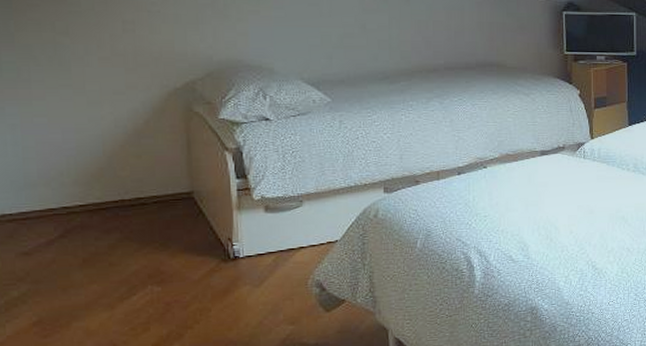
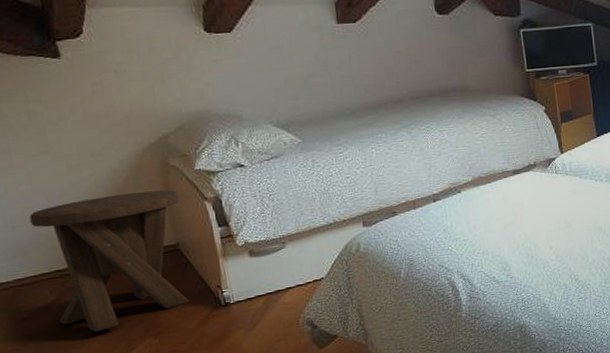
music stool: none [42,135,200,273] -> present [29,189,190,332]

